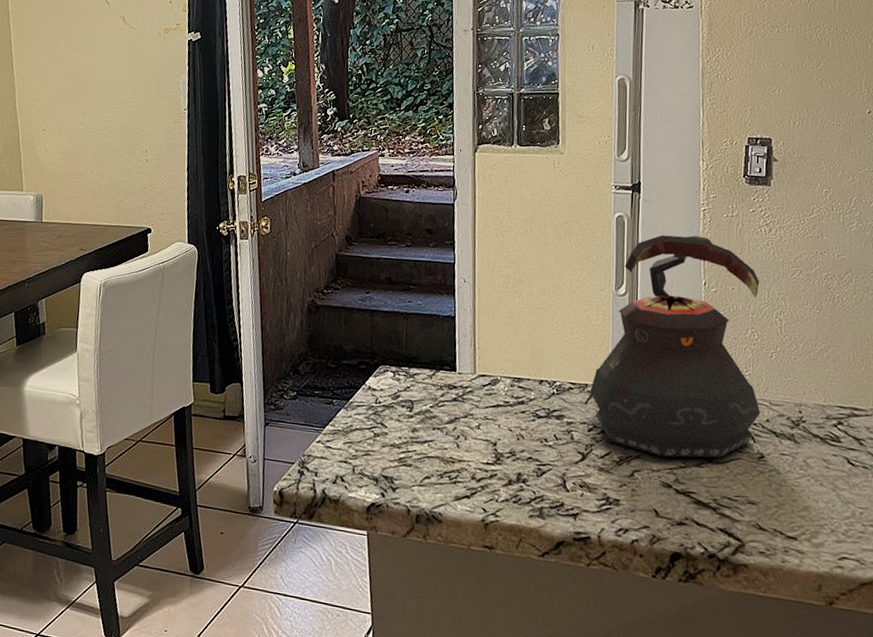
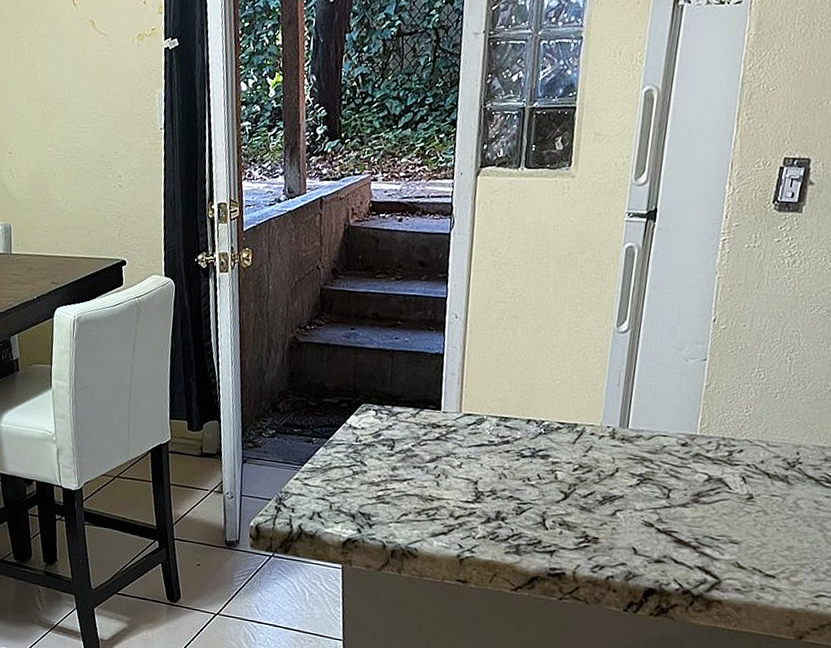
teapot: present [589,235,761,458] -> none [578,267,775,499]

